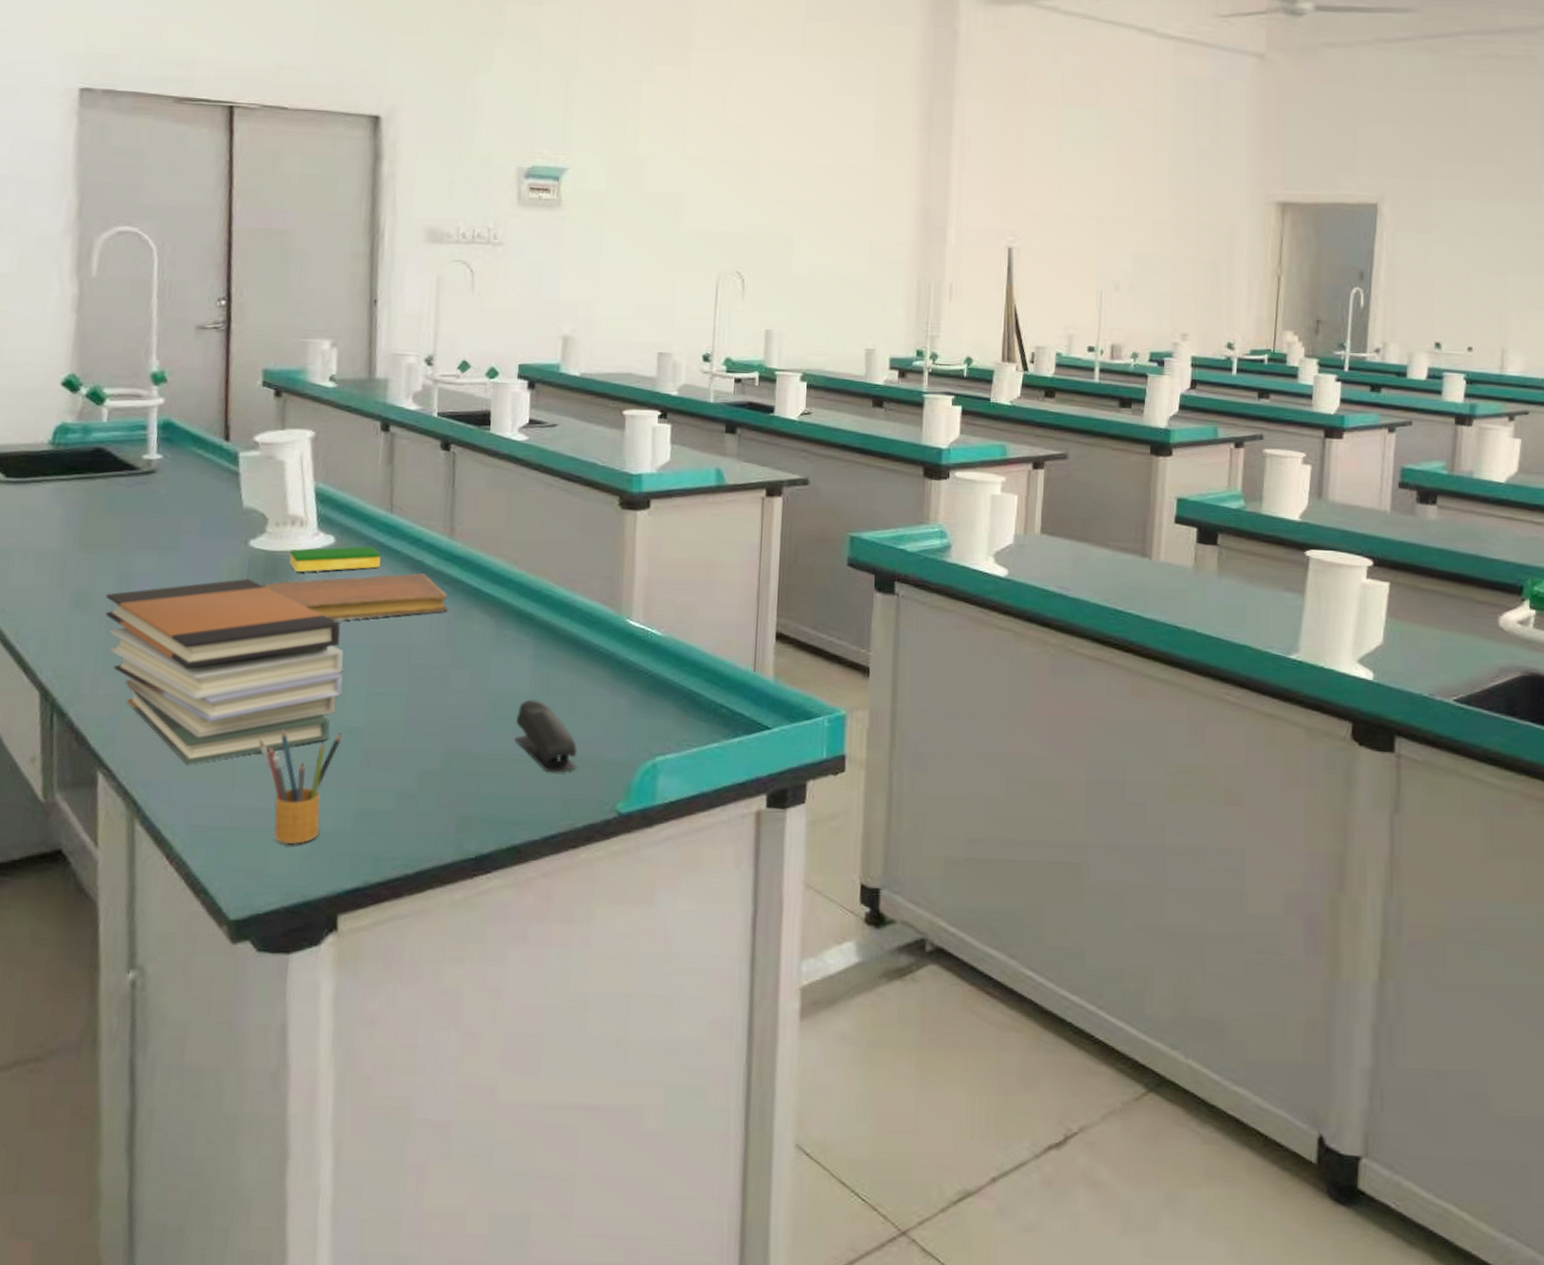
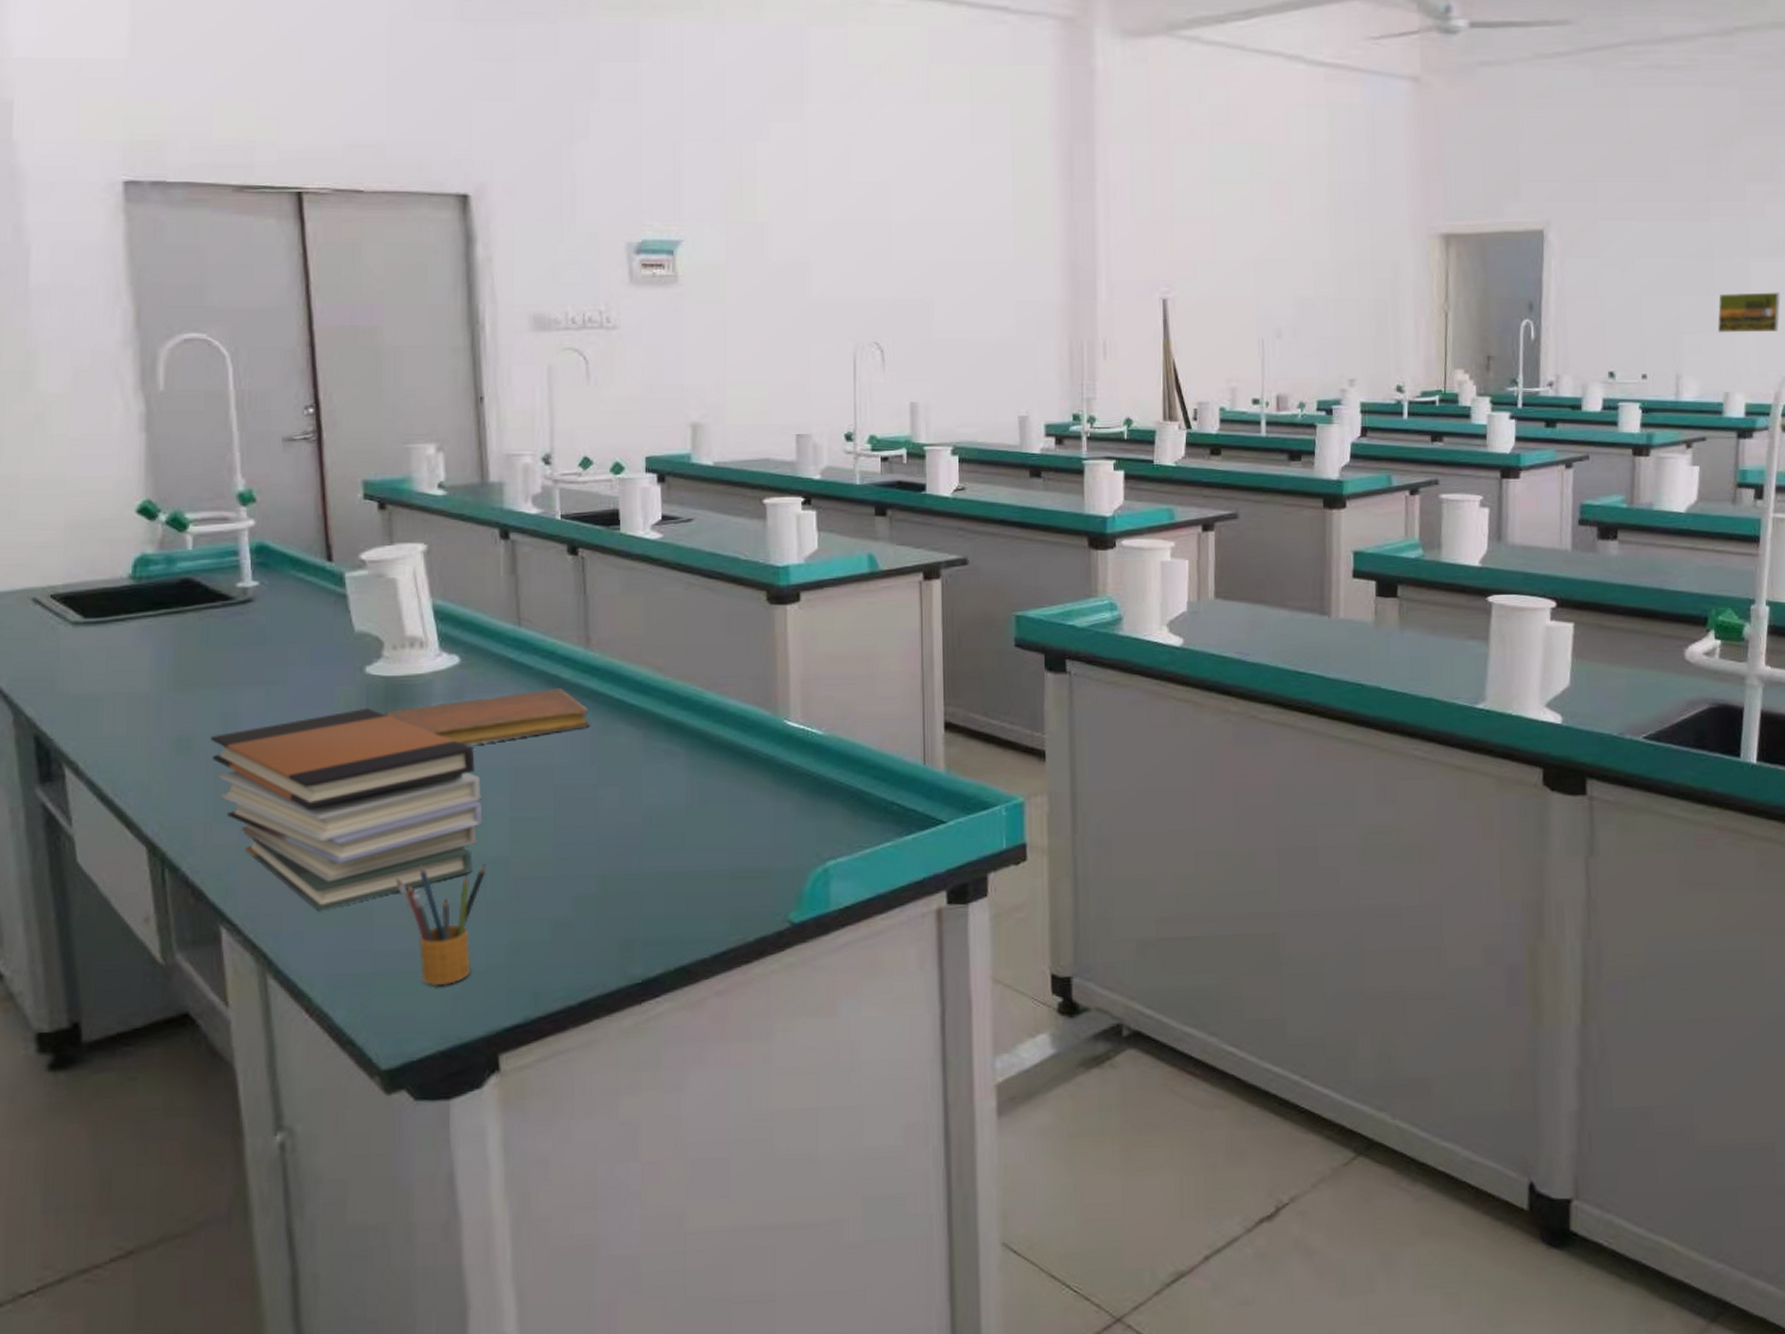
dish sponge: present [289,546,381,573] -> none [411,663,512,698]
stapler: present [515,699,578,773] -> none [674,812,743,887]

